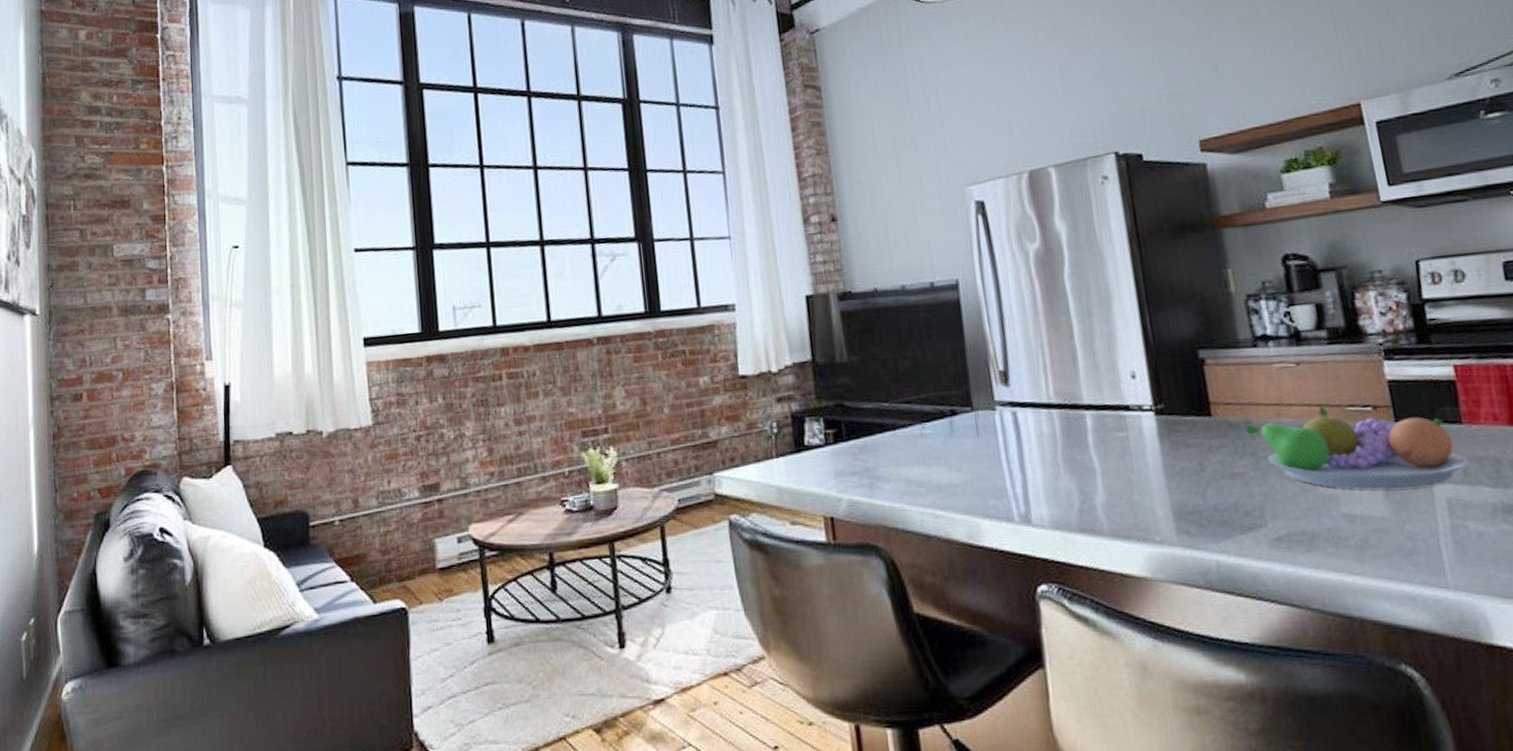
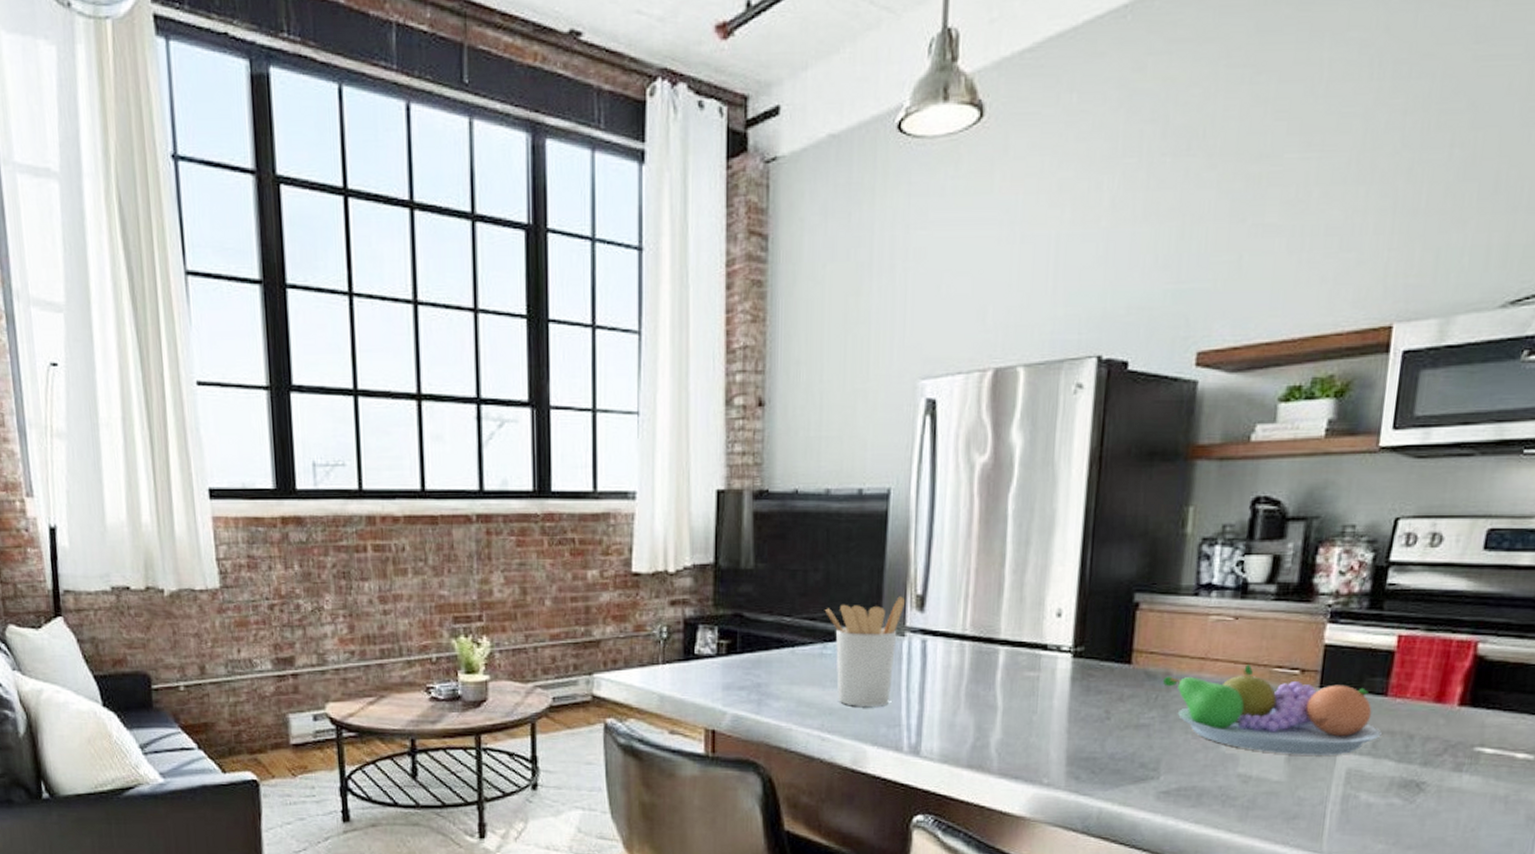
utensil holder: none [917,373,993,482] -> present [824,596,905,707]

